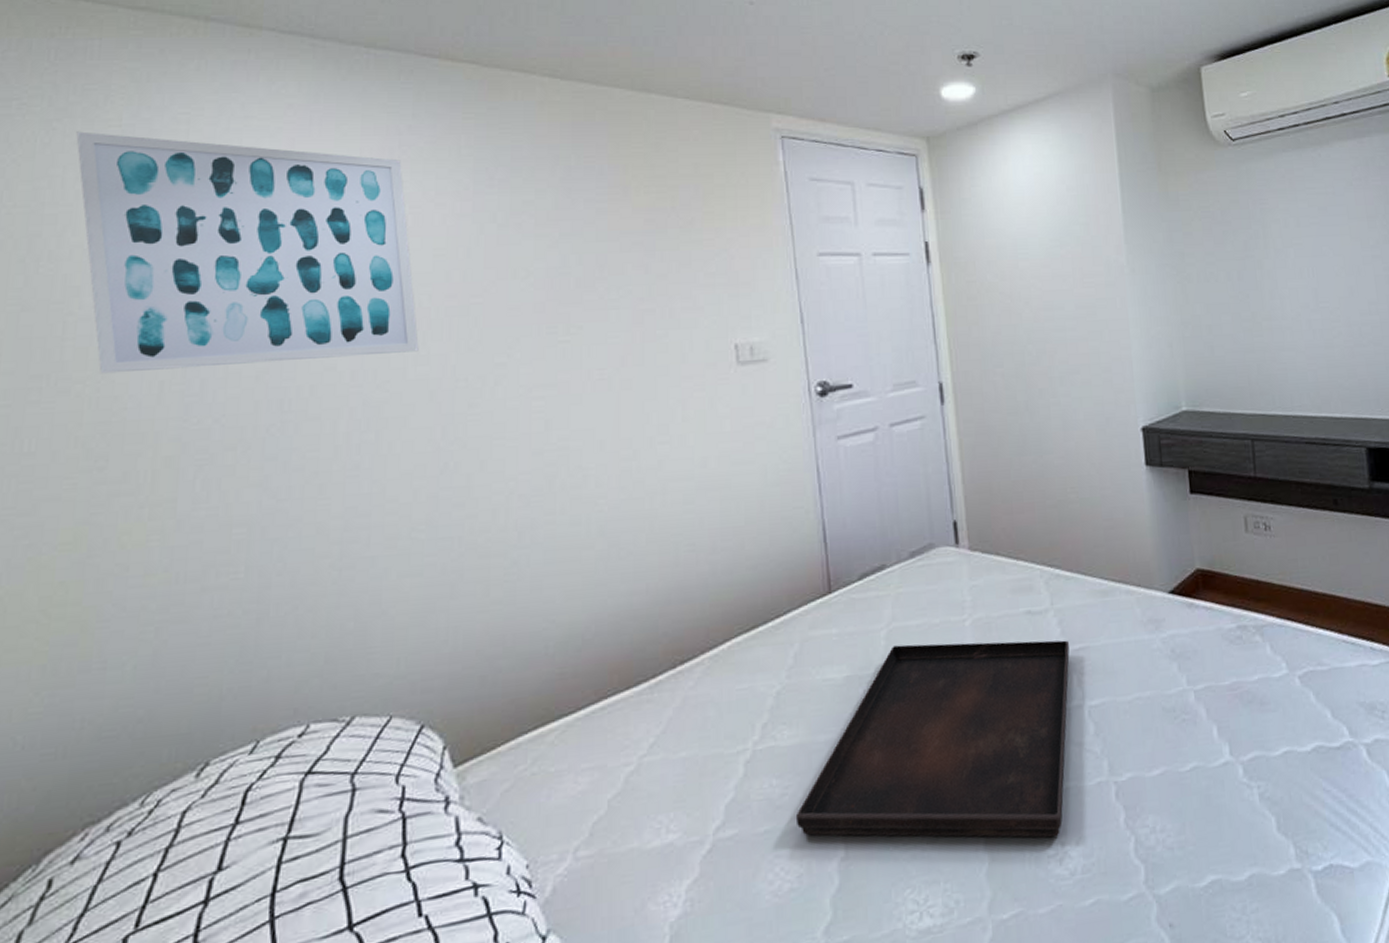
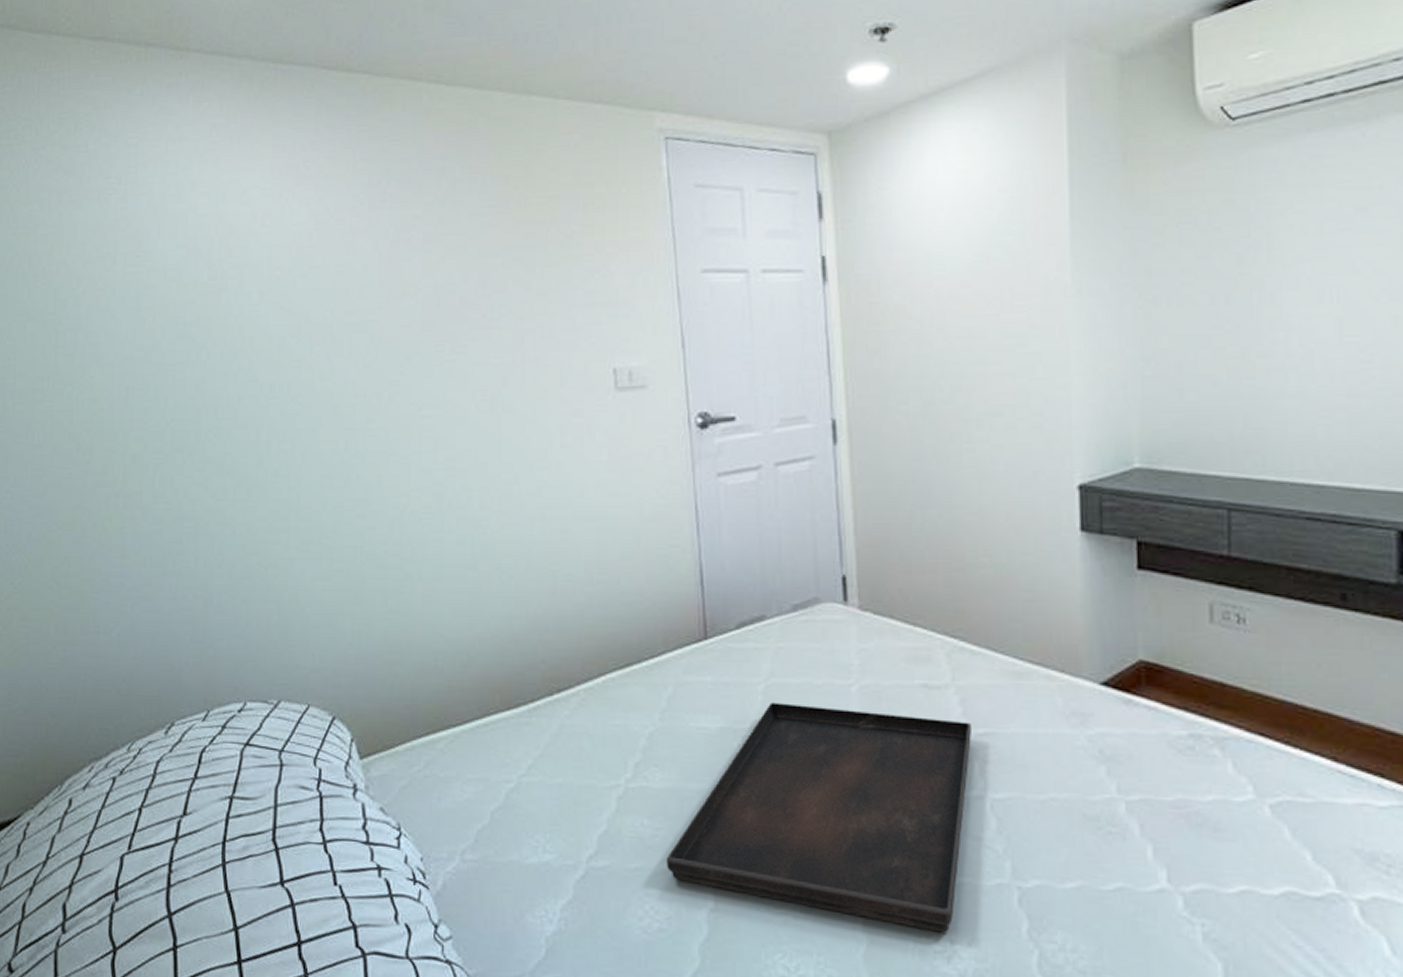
wall art: present [76,131,419,374] -> none [56,158,324,378]

